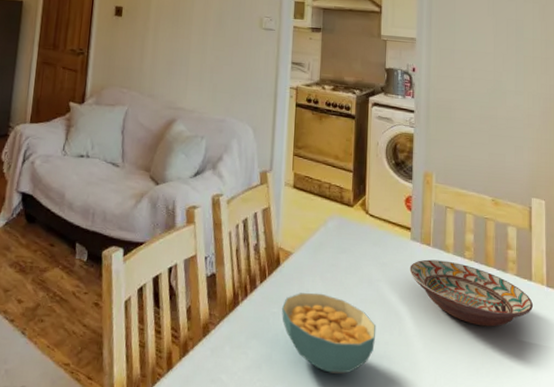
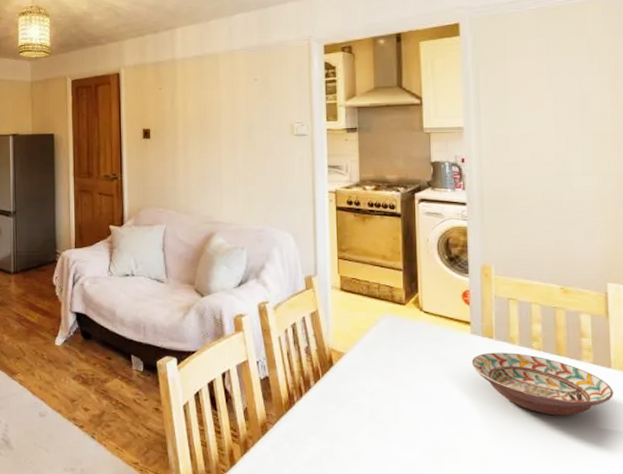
cereal bowl: present [281,293,377,374] -> none [338,390,440,465]

